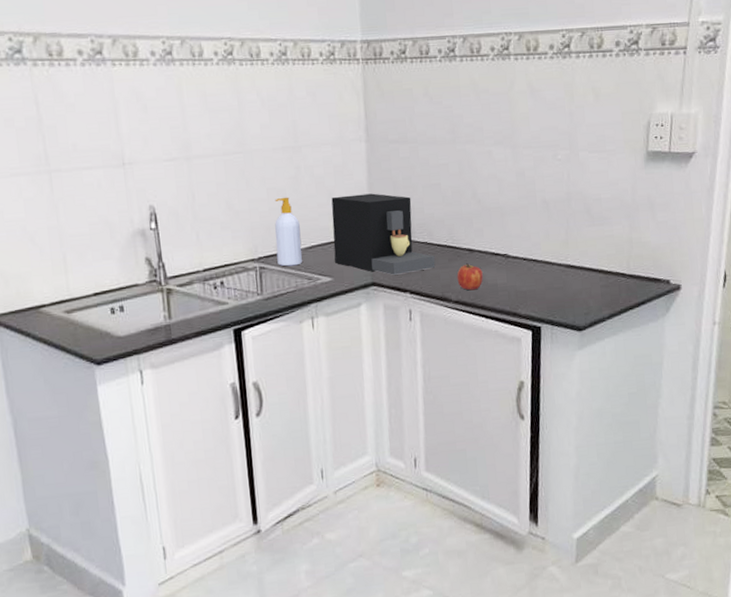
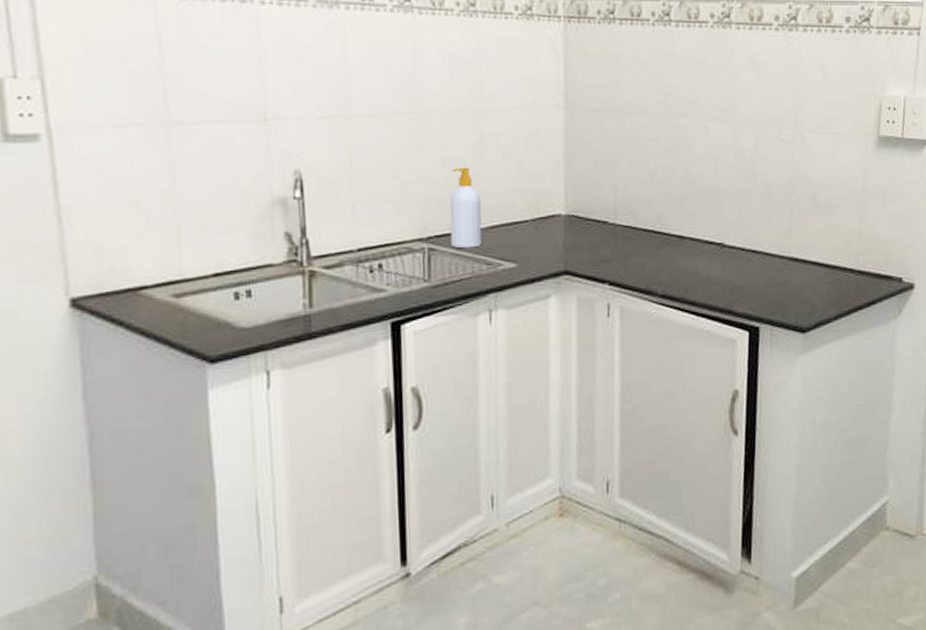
coffee maker: present [331,193,436,275] -> none [520,167,640,263]
fruit: present [457,263,483,290] -> none [664,252,695,283]

